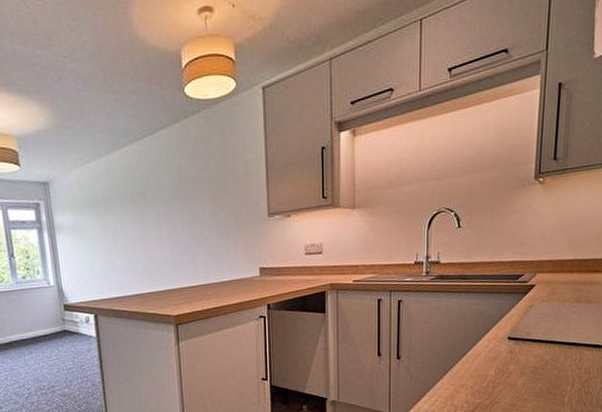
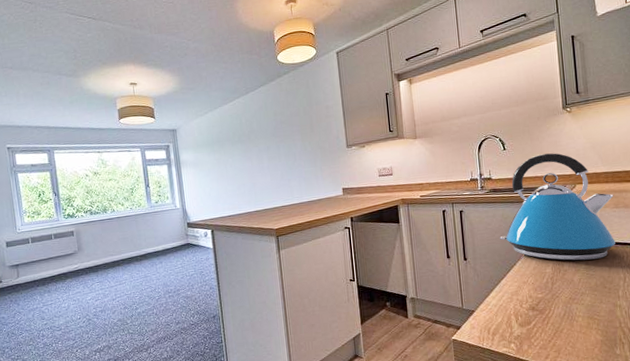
kettle: none [441,234,577,363] -> present [500,153,616,261]

